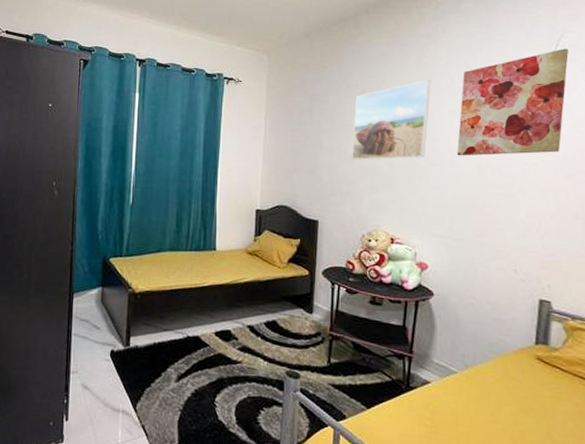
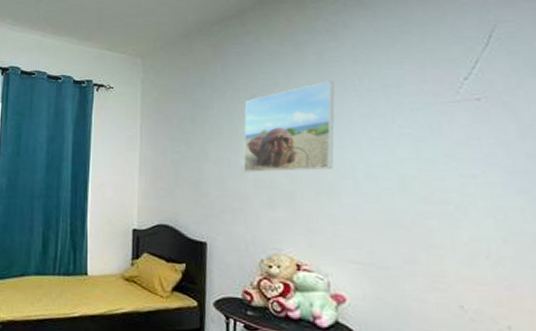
wall art: present [456,48,569,156] -> none [372,40,507,168]

